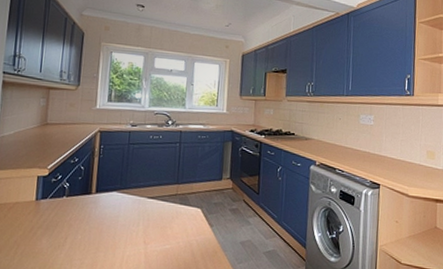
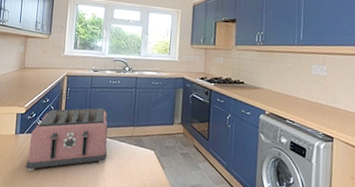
toaster: none [50,166,149,242] -> present [26,108,108,172]

